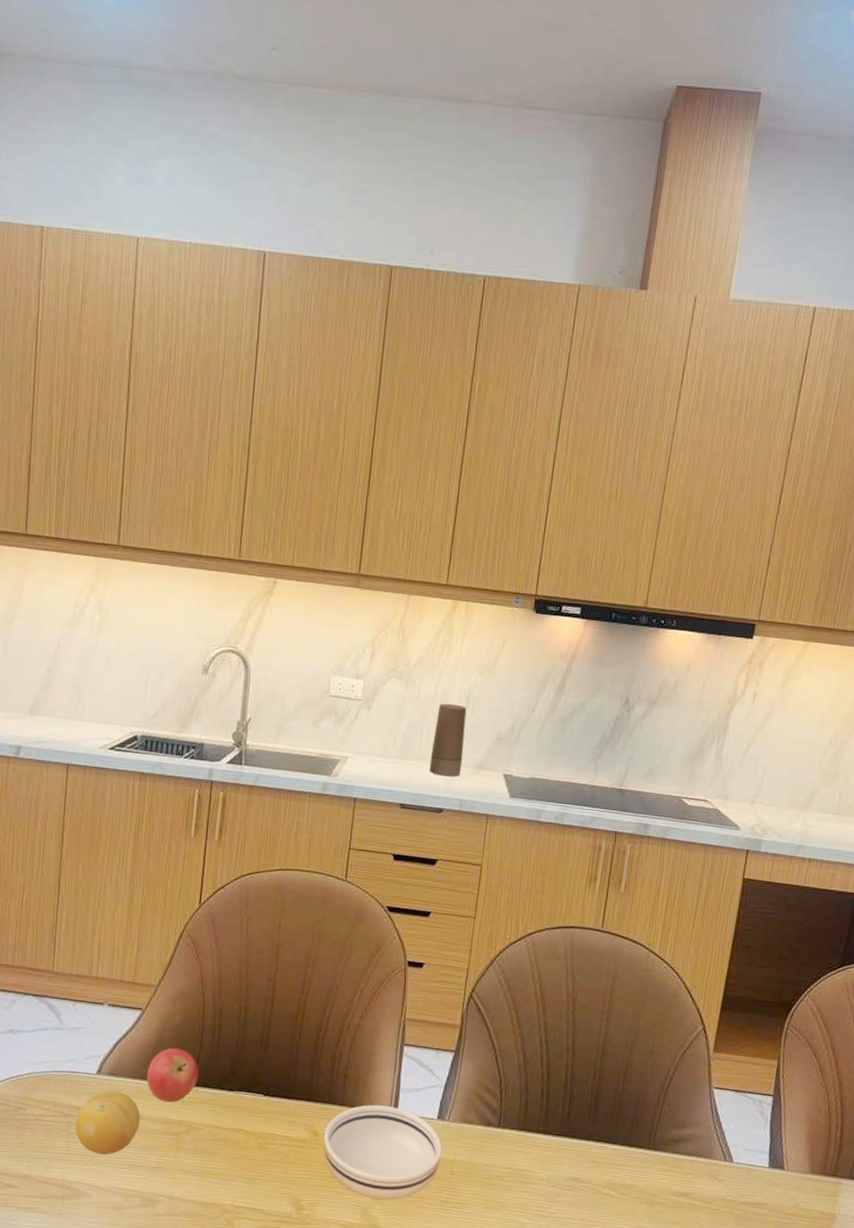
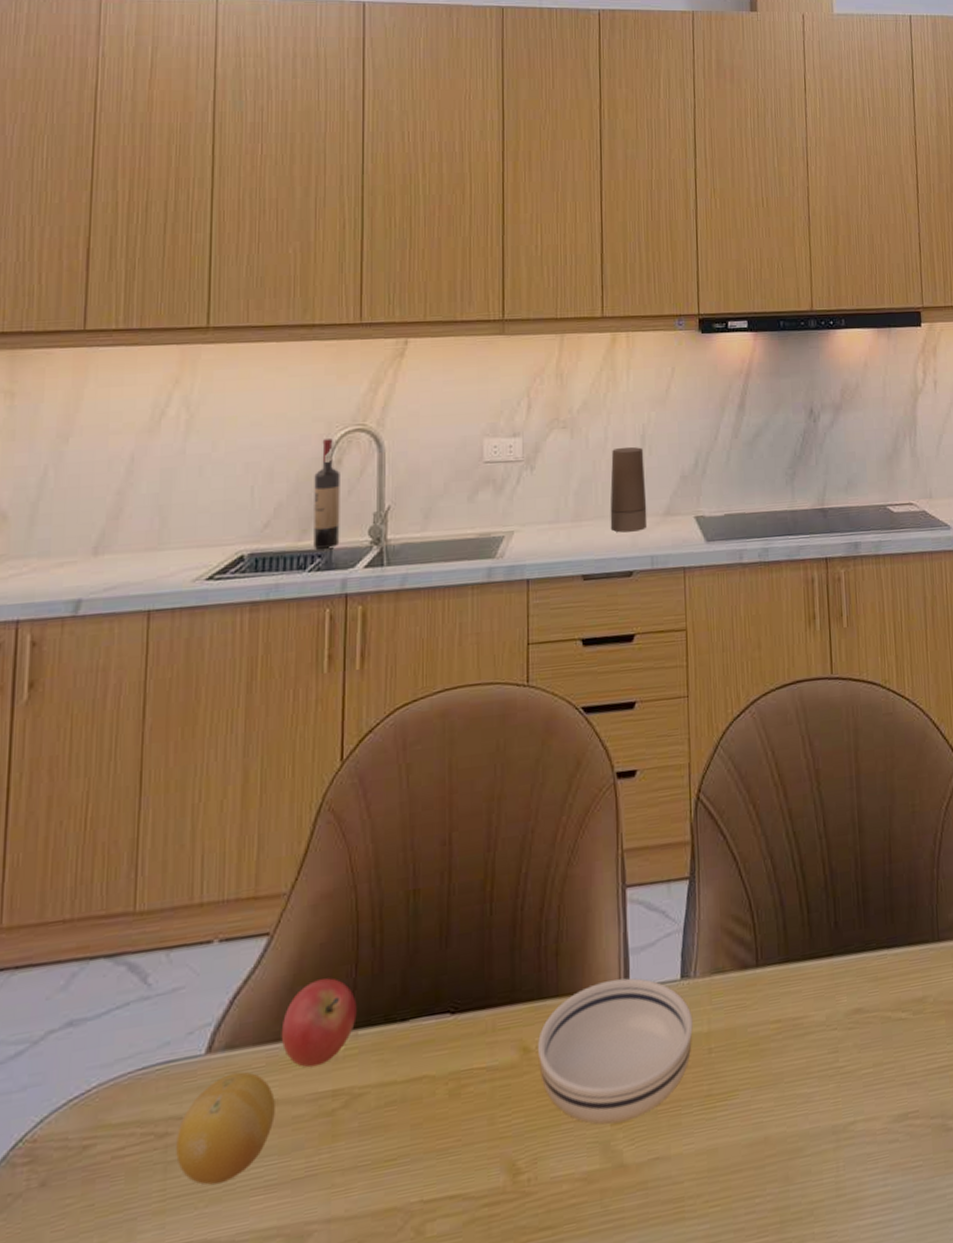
wine bottle: none [190,654,214,743] -> present [314,439,340,549]

